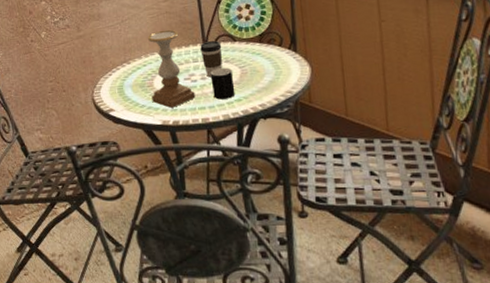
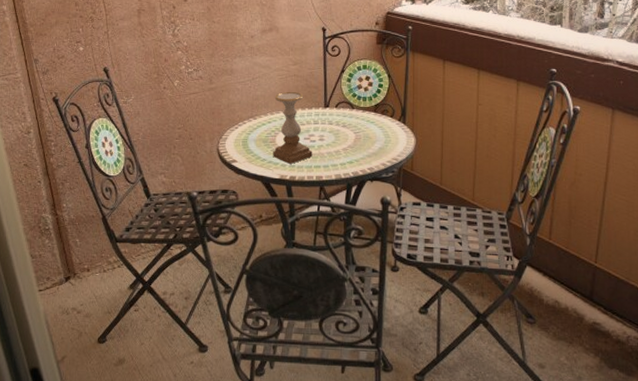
coffee cup: present [200,41,223,78] -> none [321,106,341,139]
cup: present [210,67,235,100] -> none [328,132,348,160]

